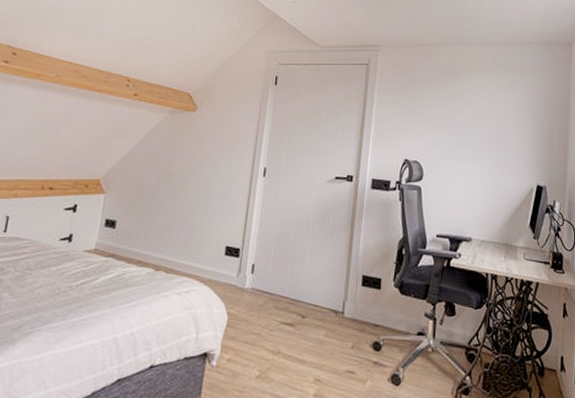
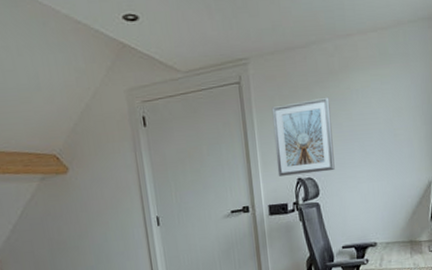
picture frame: none [386,90,447,159] -> present [271,97,335,176]

